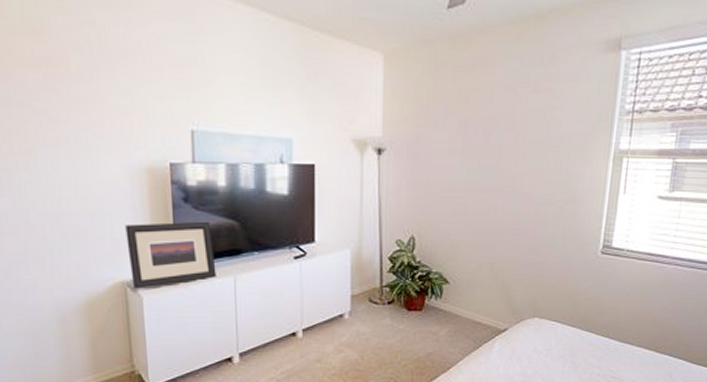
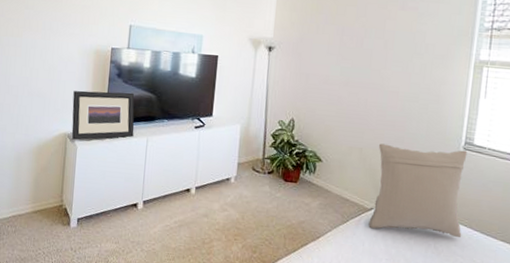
pillow: none [503,254,606,351] -> present [368,143,468,238]

